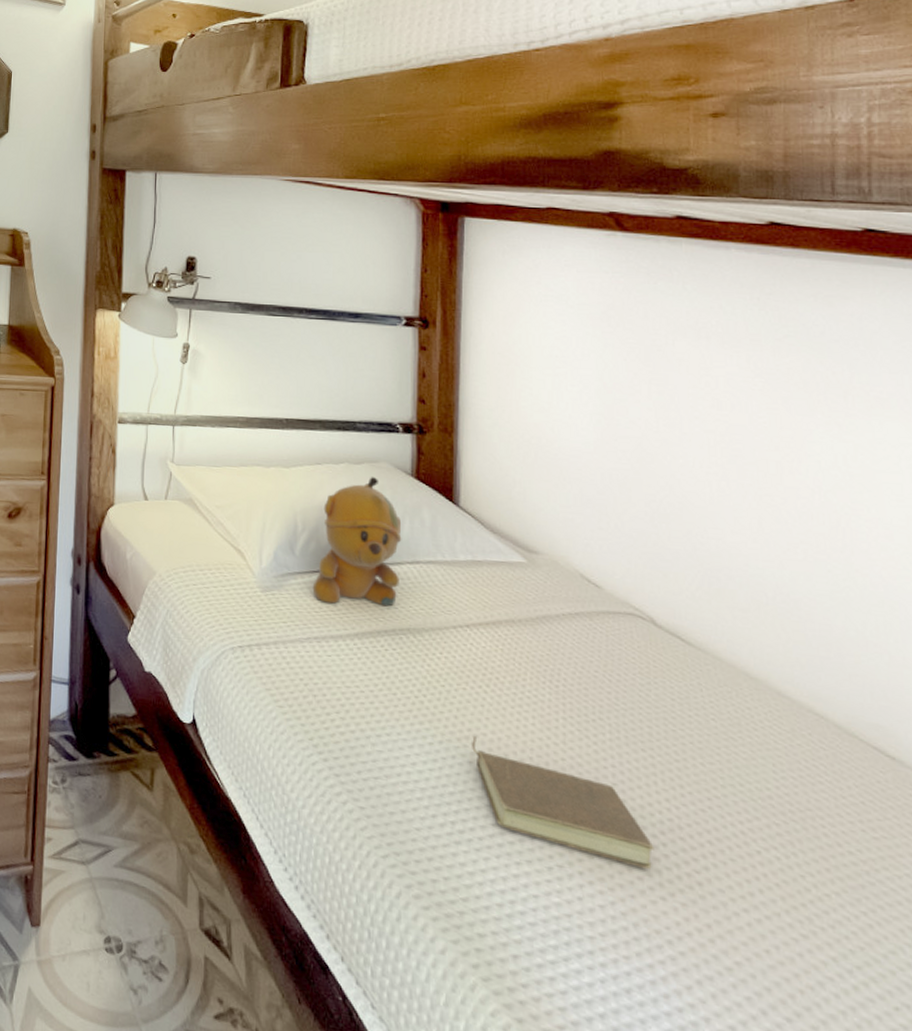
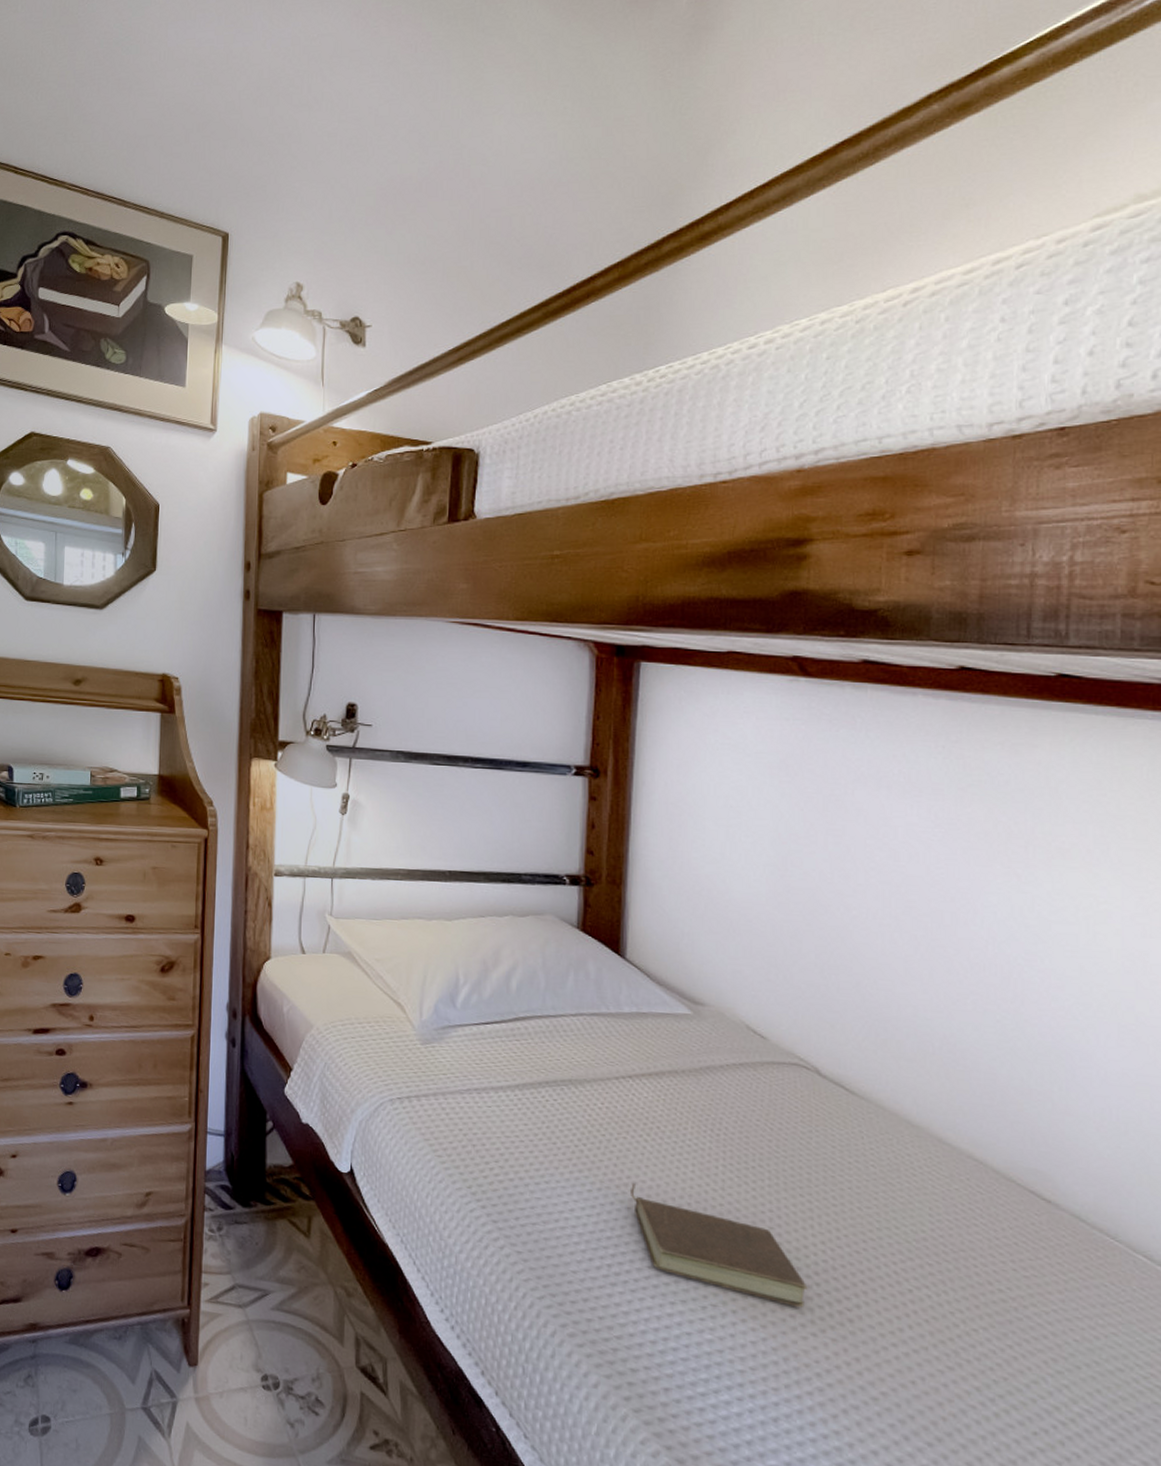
stuffed bear: present [312,477,402,606] -> none [473,929,566,1058]

